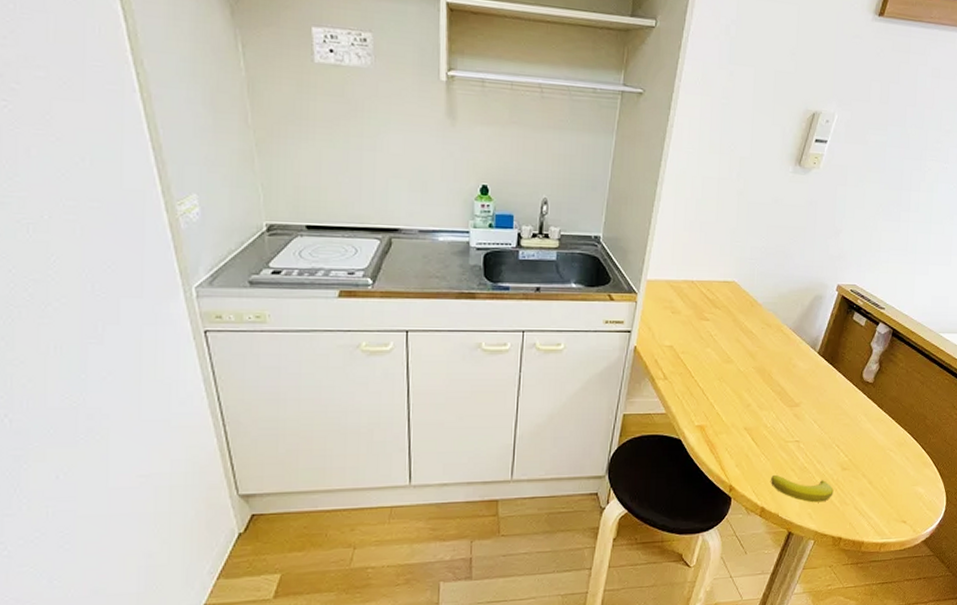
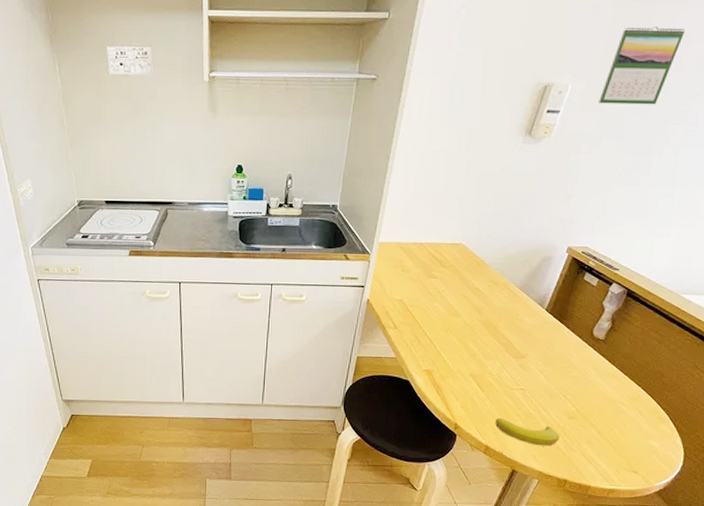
calendar: none [863,60,936,140] -> present [599,26,686,105]

